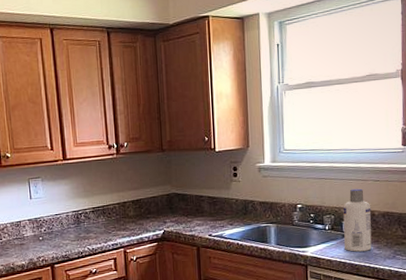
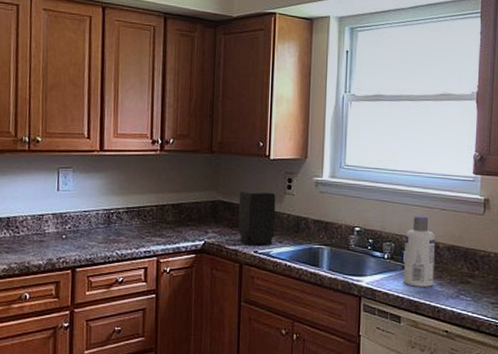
speaker: none [190,180,226,231] -> present [238,190,276,246]

